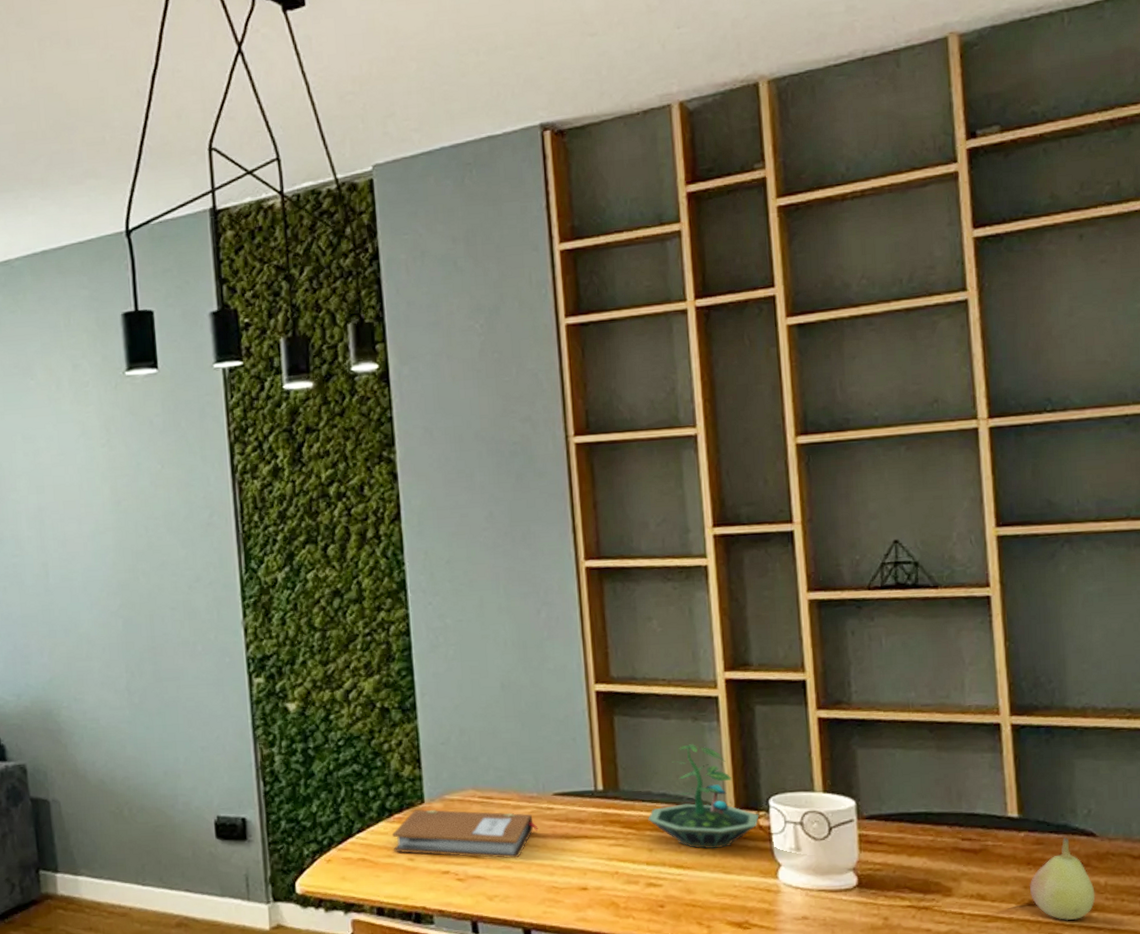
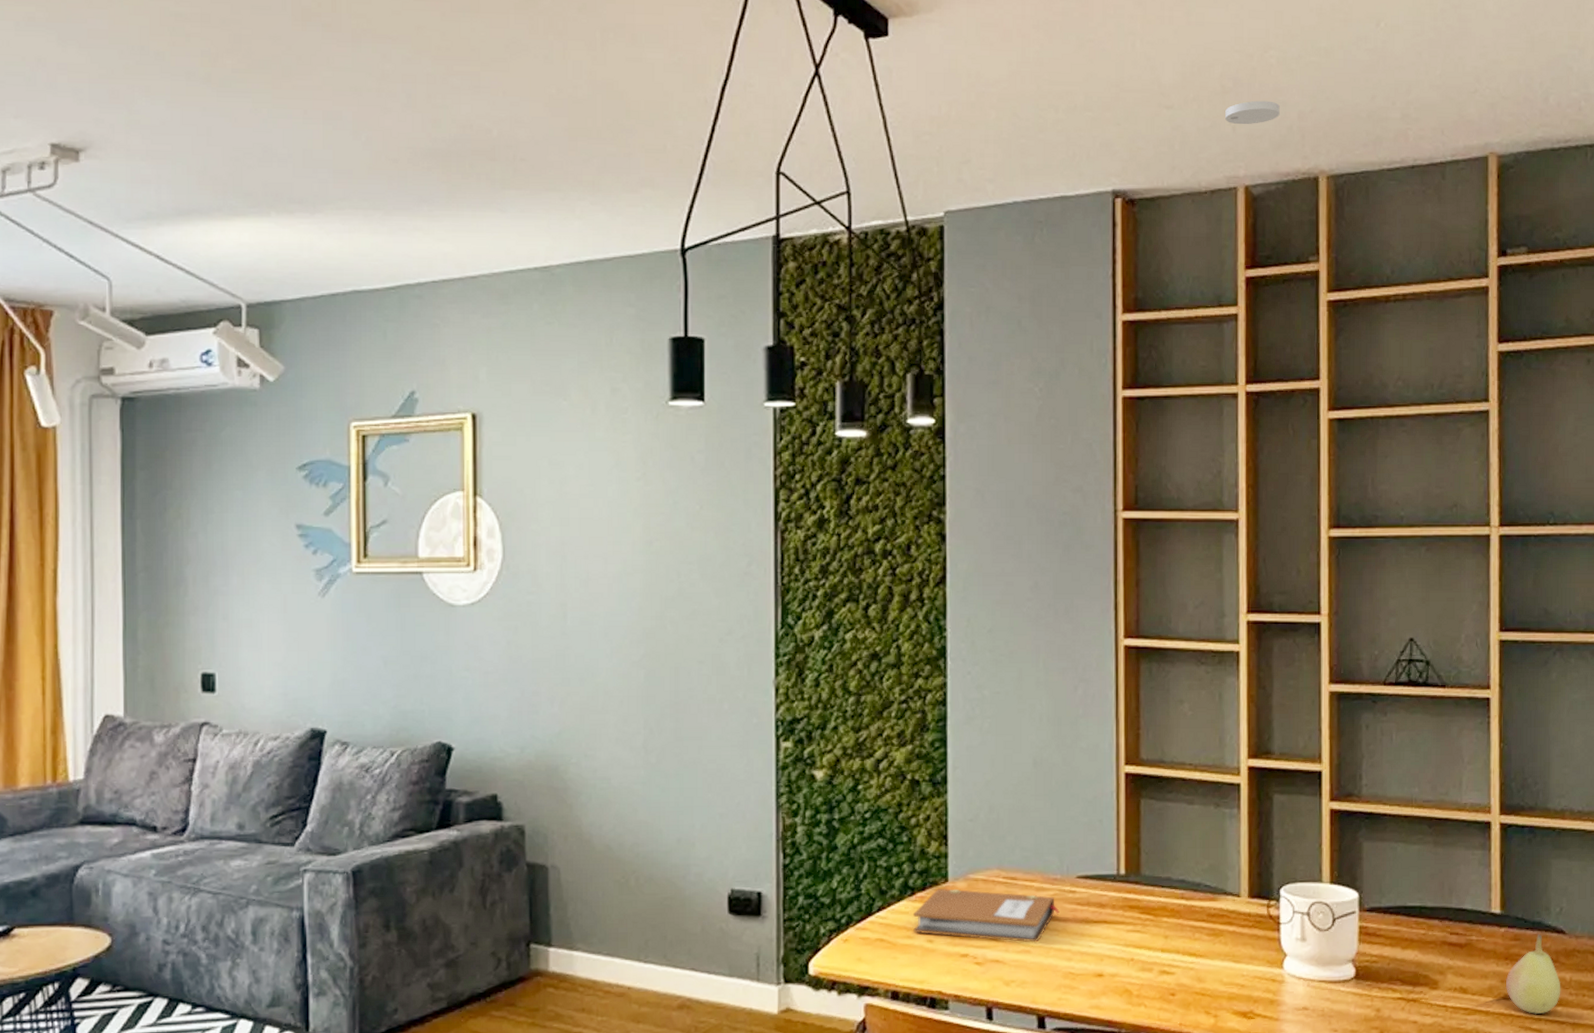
terrarium: present [648,744,759,849] -> none [1166,830,1270,938]
smoke detector: none [653,13,712,42] -> present [1225,100,1280,125]

